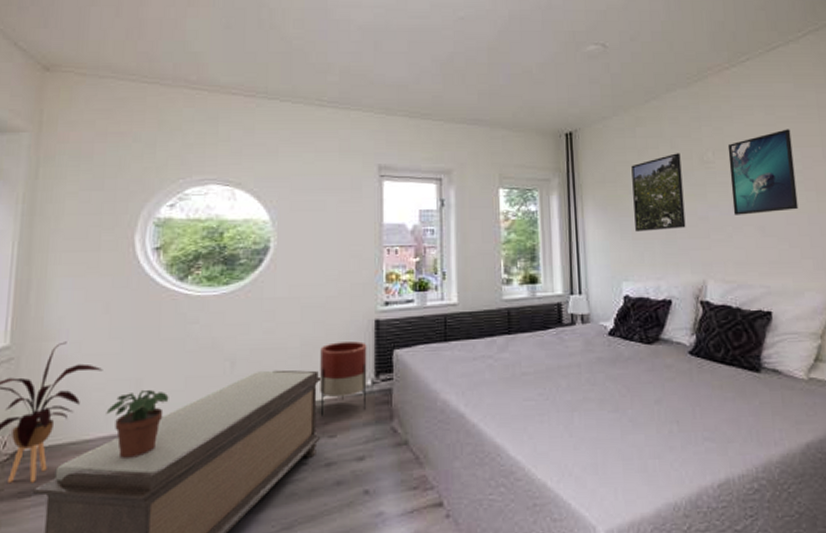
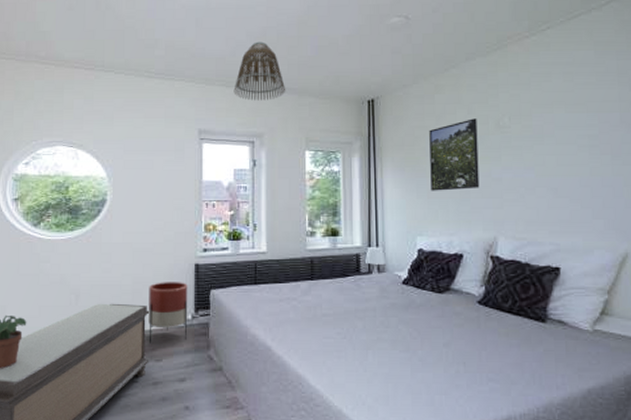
lamp shade: none [418,68,477,133] -> present [233,41,286,101]
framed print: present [727,129,799,215] -> none [524,95,592,177]

